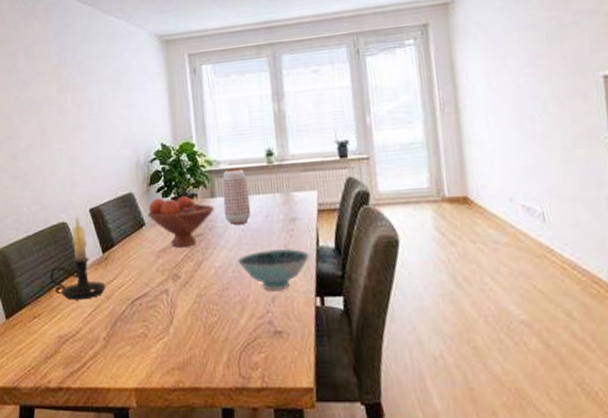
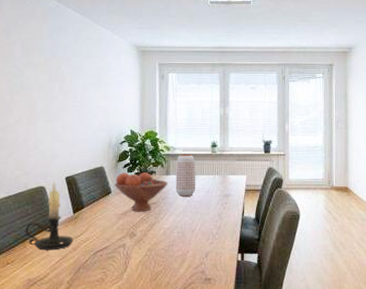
bowl: present [236,248,310,291] -> none [181,216,236,249]

